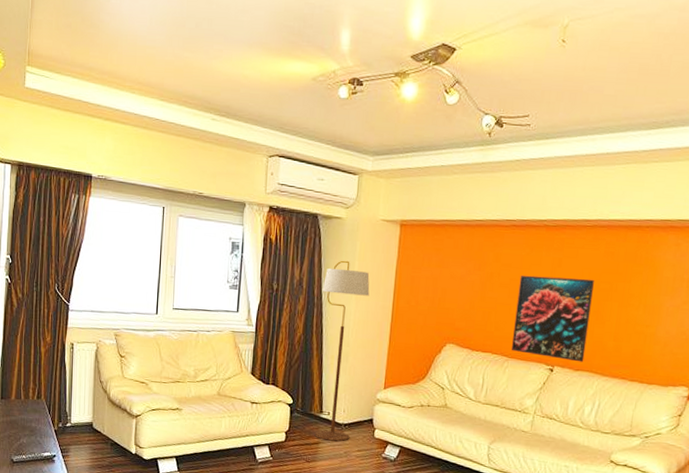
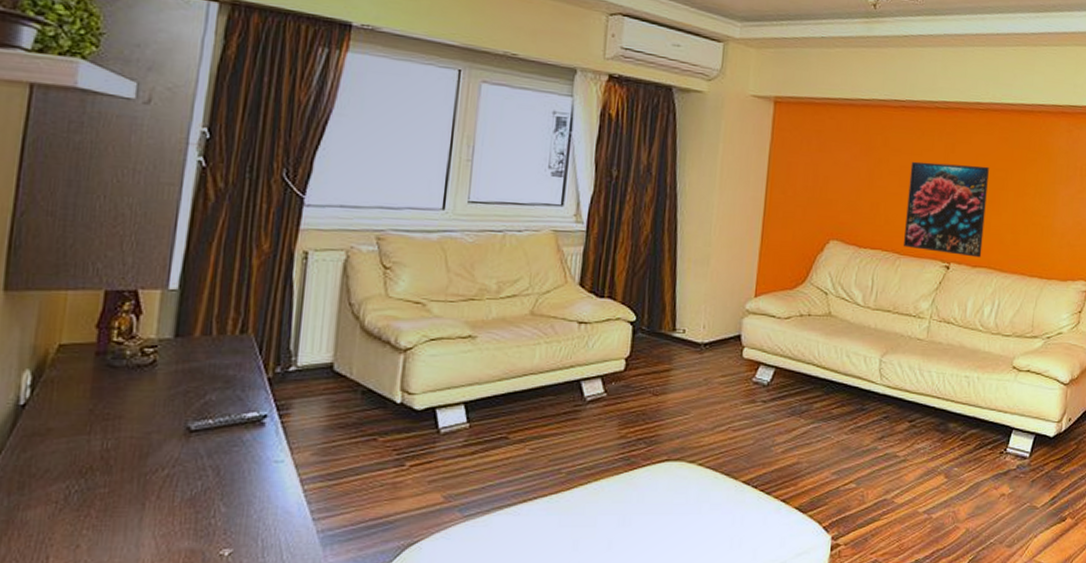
floor lamp: present [314,260,370,442] -> none [665,142,737,366]

